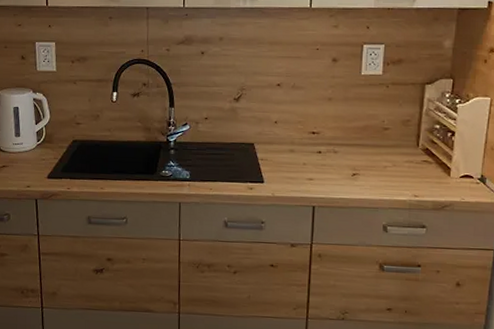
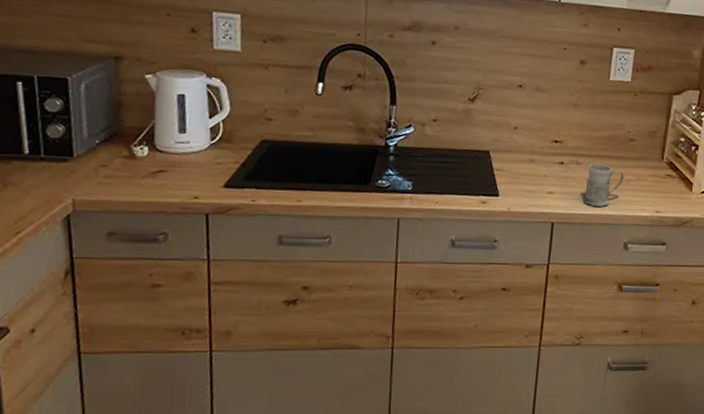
mug: none [341,151,381,191] -> present [583,163,625,207]

